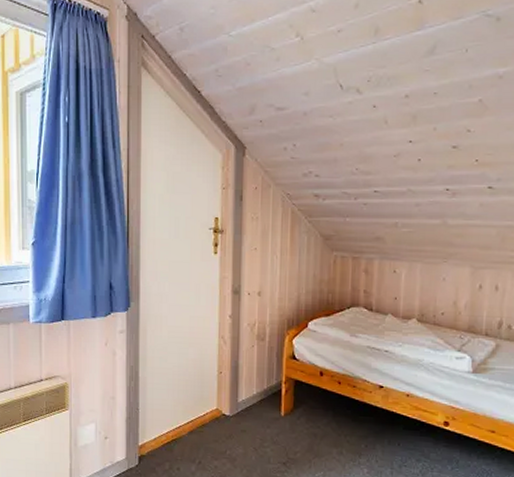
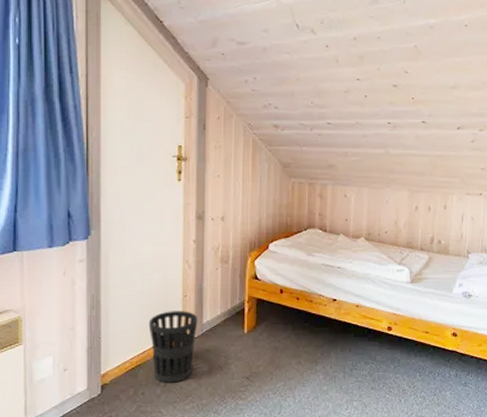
wastebasket: none [184,387,234,461] -> present [148,311,198,383]

